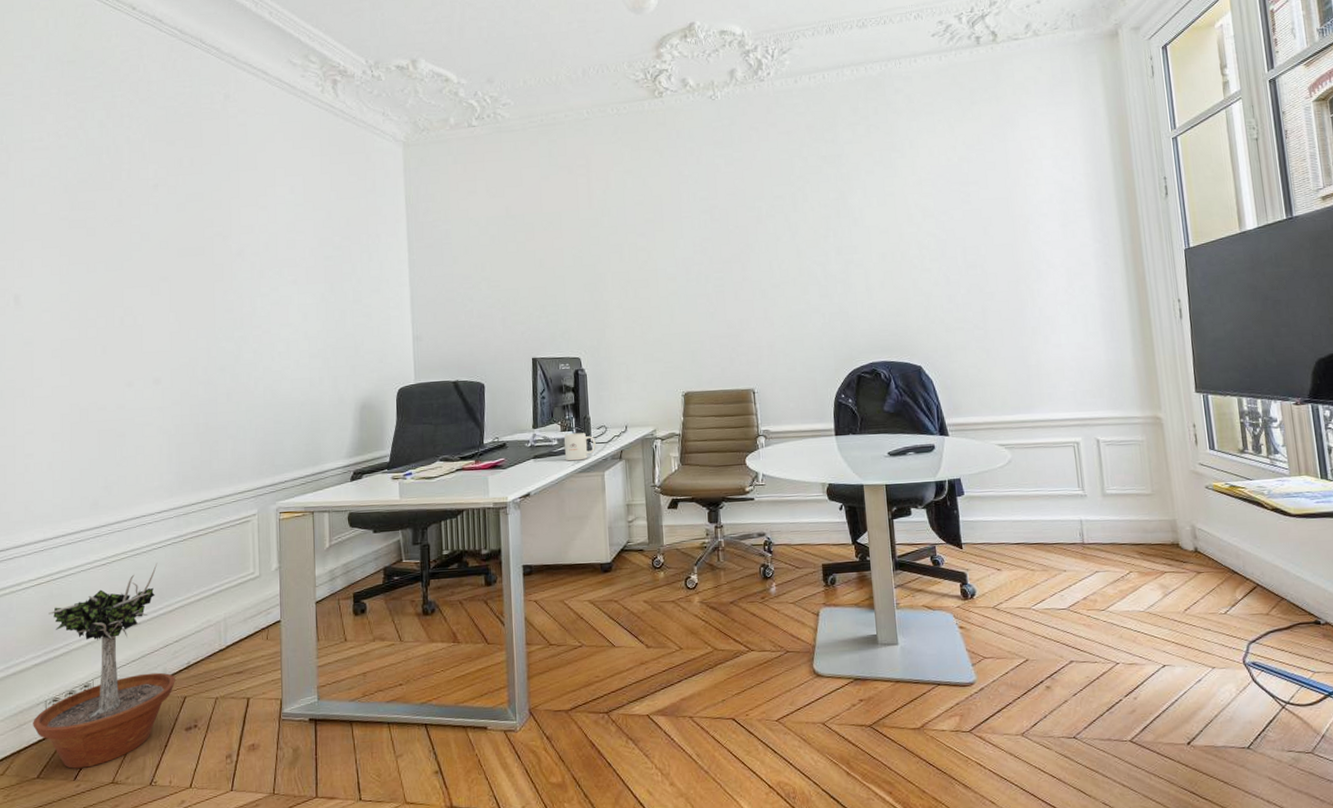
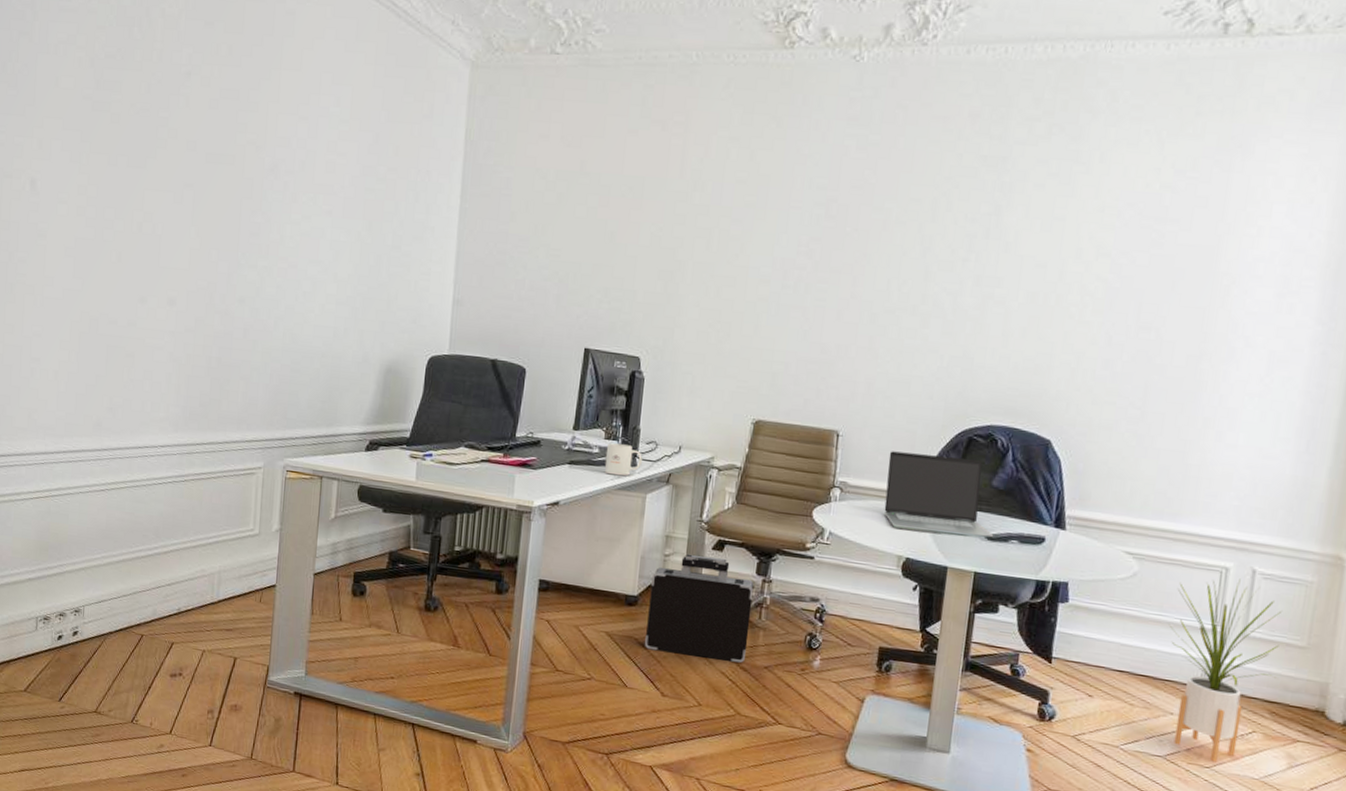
potted tree: present [33,563,175,769] -> none [23,499,165,692]
briefcase: none [621,514,713,608] -> present [644,553,754,663]
laptop: none [798,391,895,460] -> present [884,451,994,539]
house plant: none [1044,449,1136,604] -> present [1169,578,1283,762]

